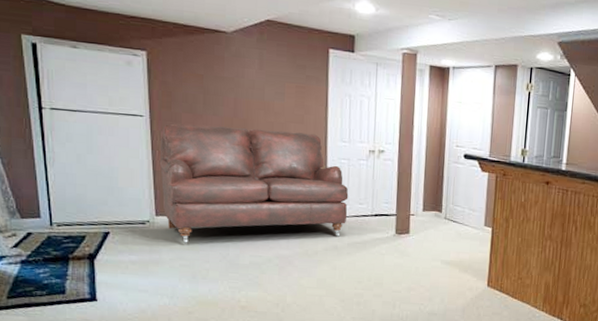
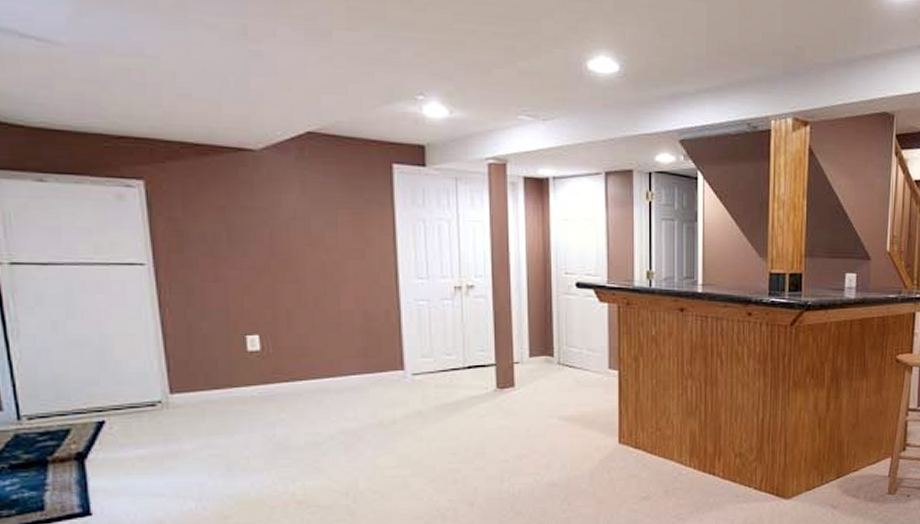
sofa: present [159,123,349,243] -> none [170,269,432,426]

